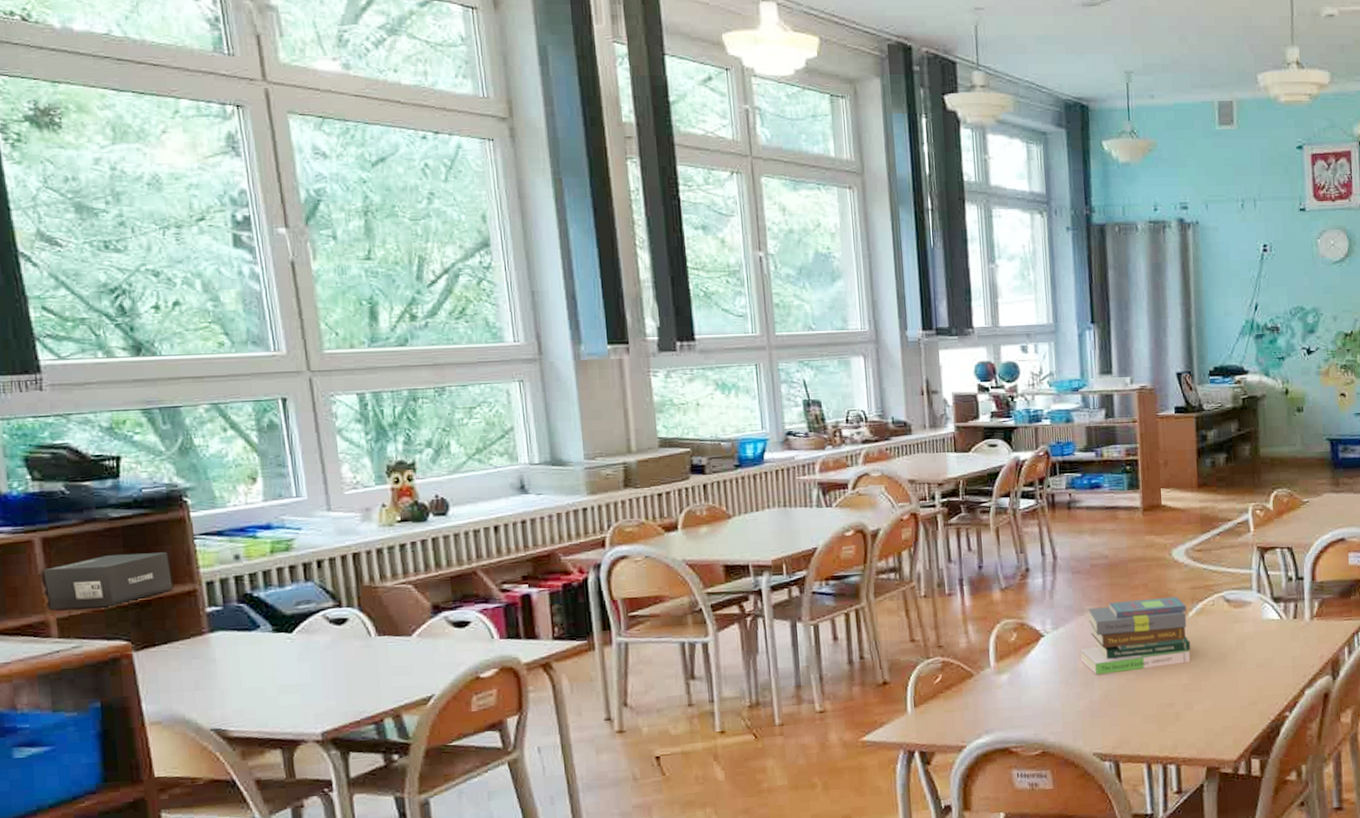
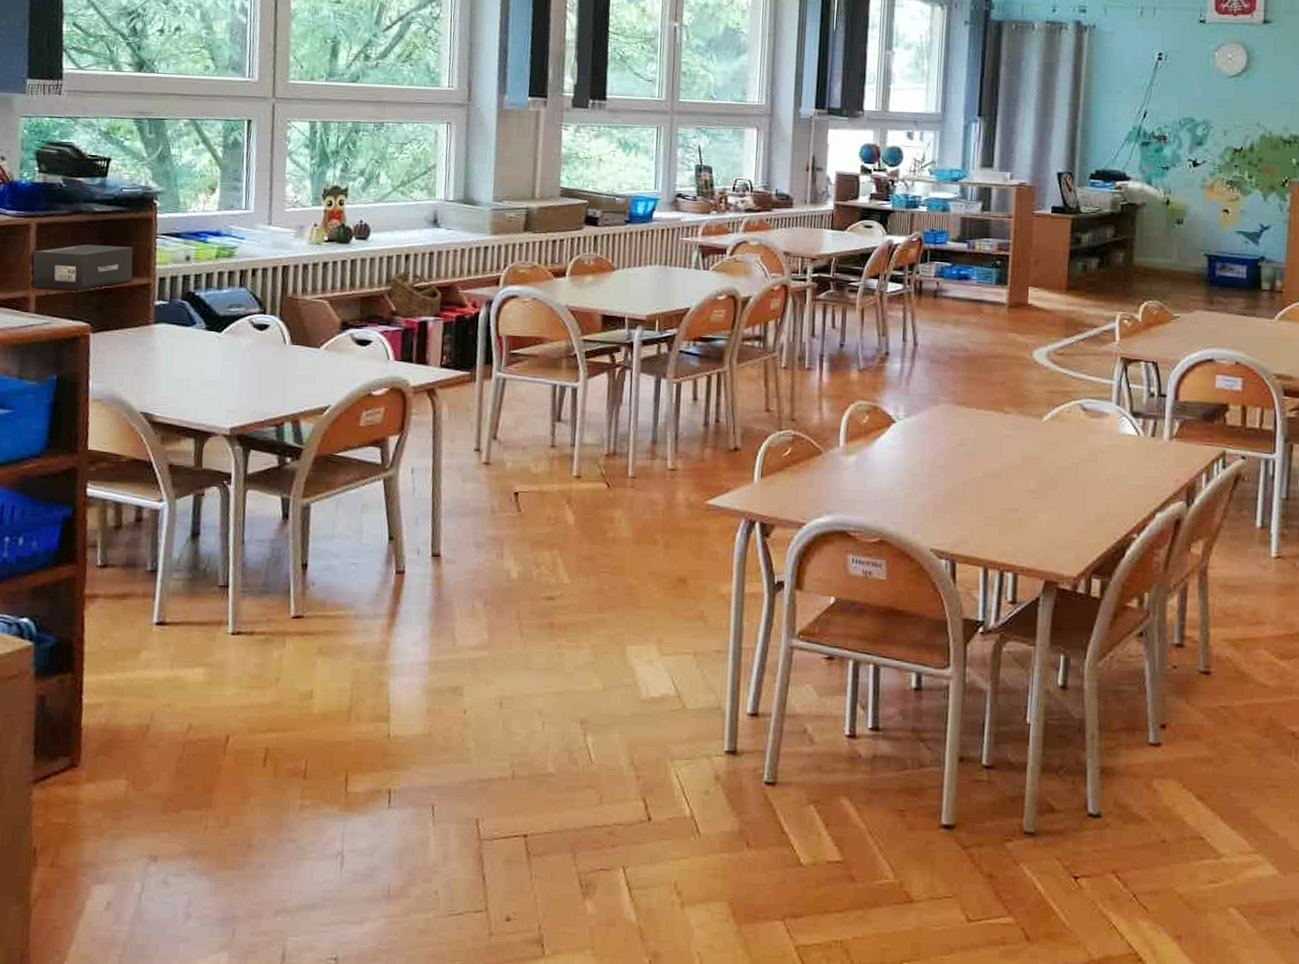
basket: none [481,542,543,594] -> present [389,271,442,319]
books: present [1080,596,1191,675] -> none [929,396,1042,469]

